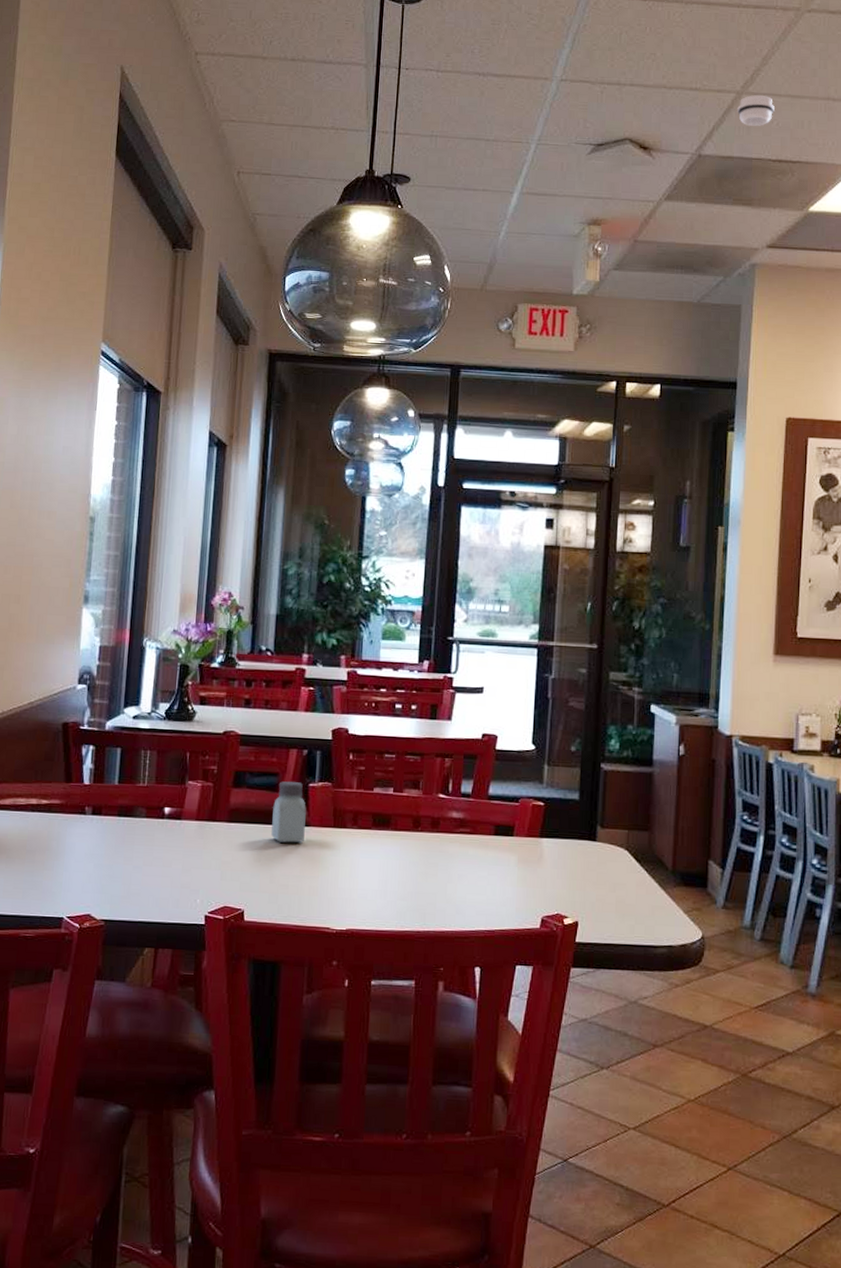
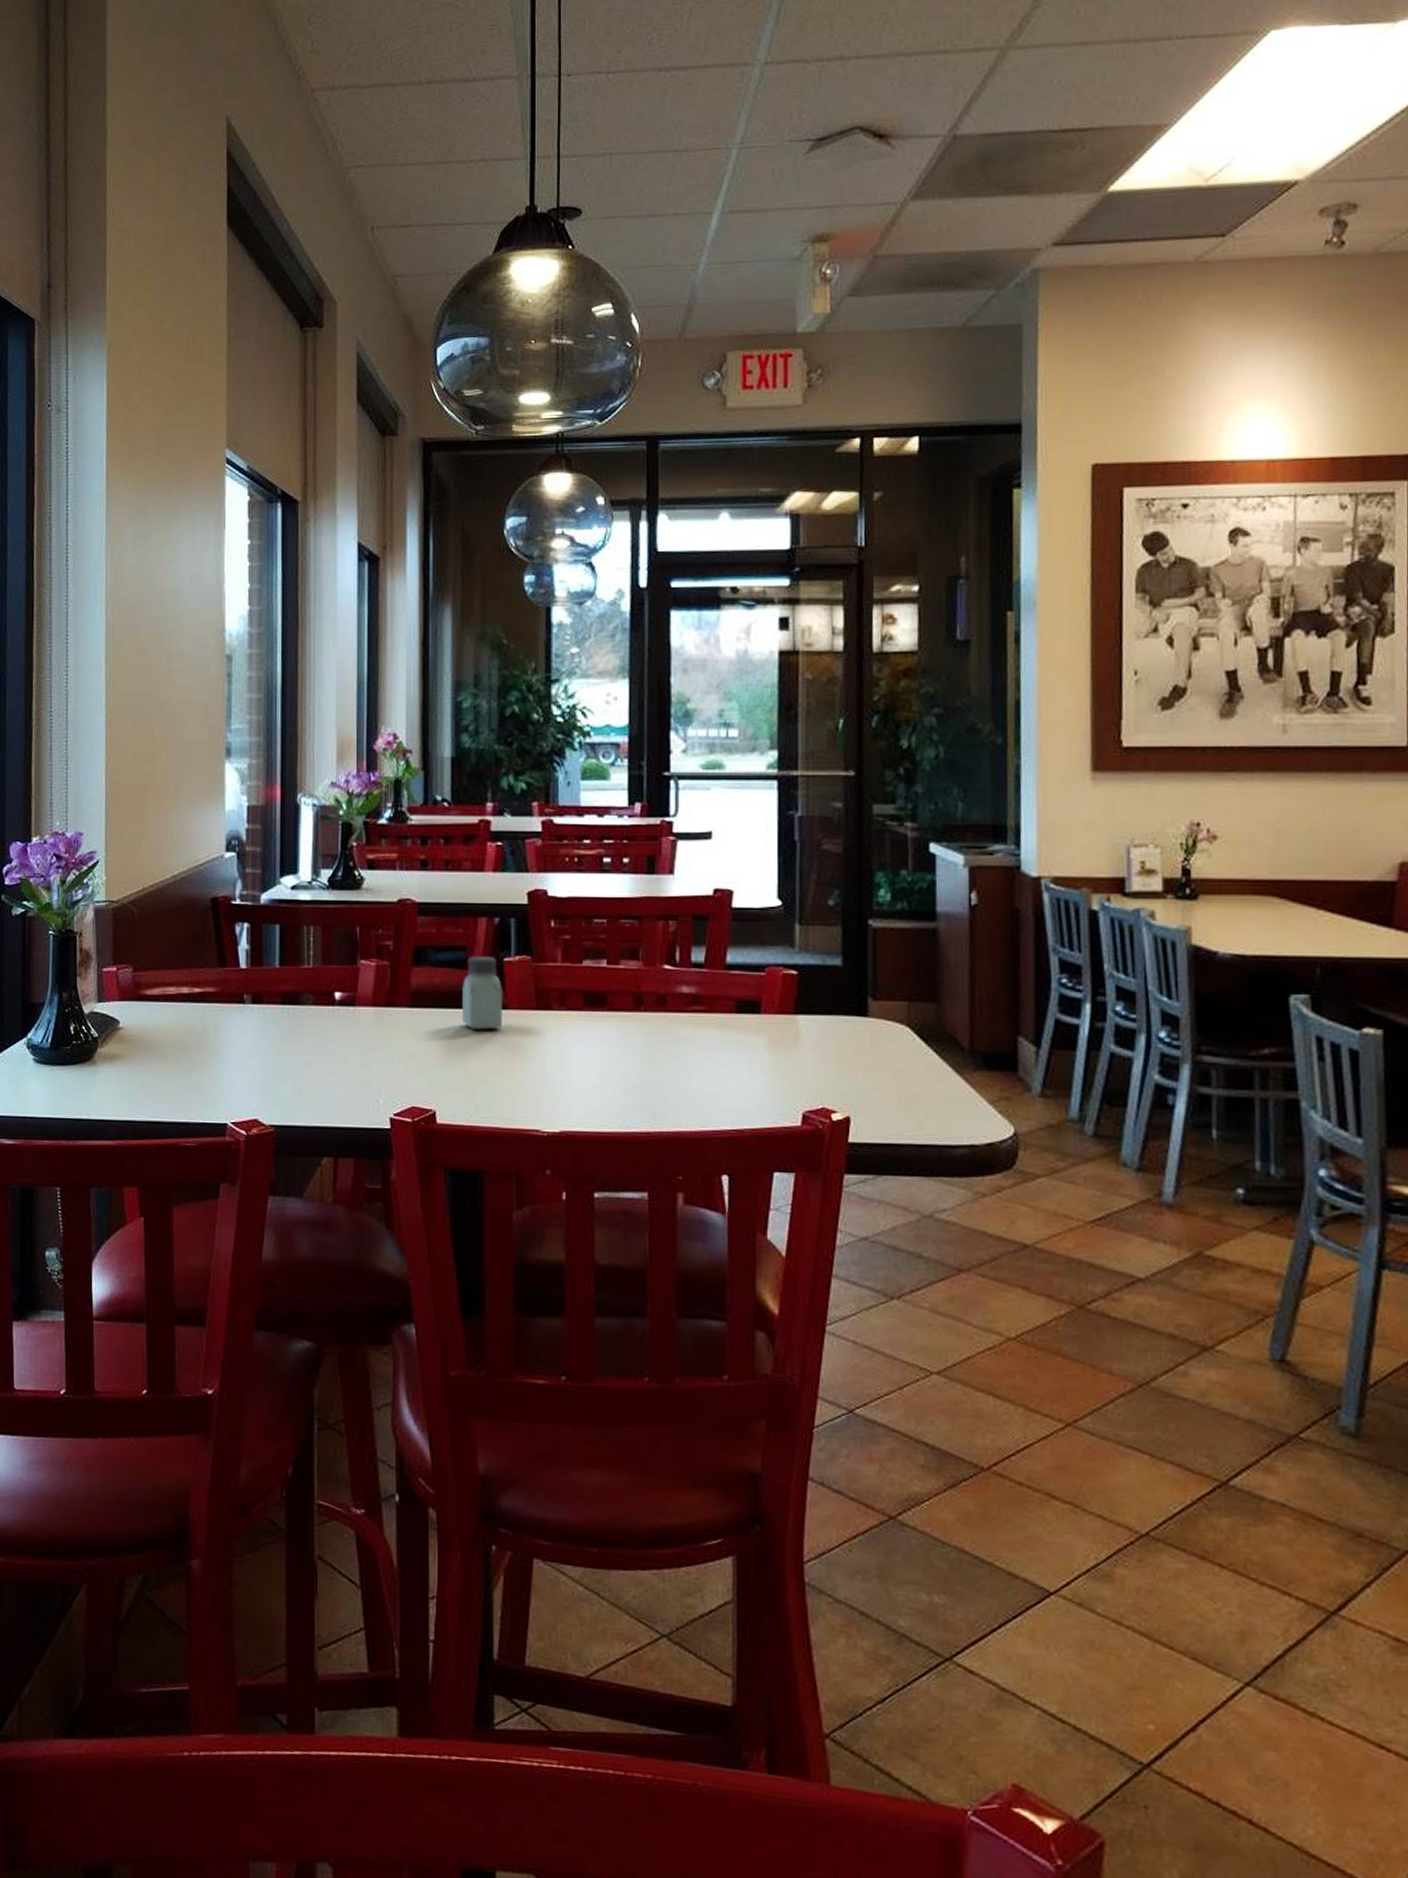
smoke detector: present [737,94,774,127] -> none [1002,47,1053,91]

